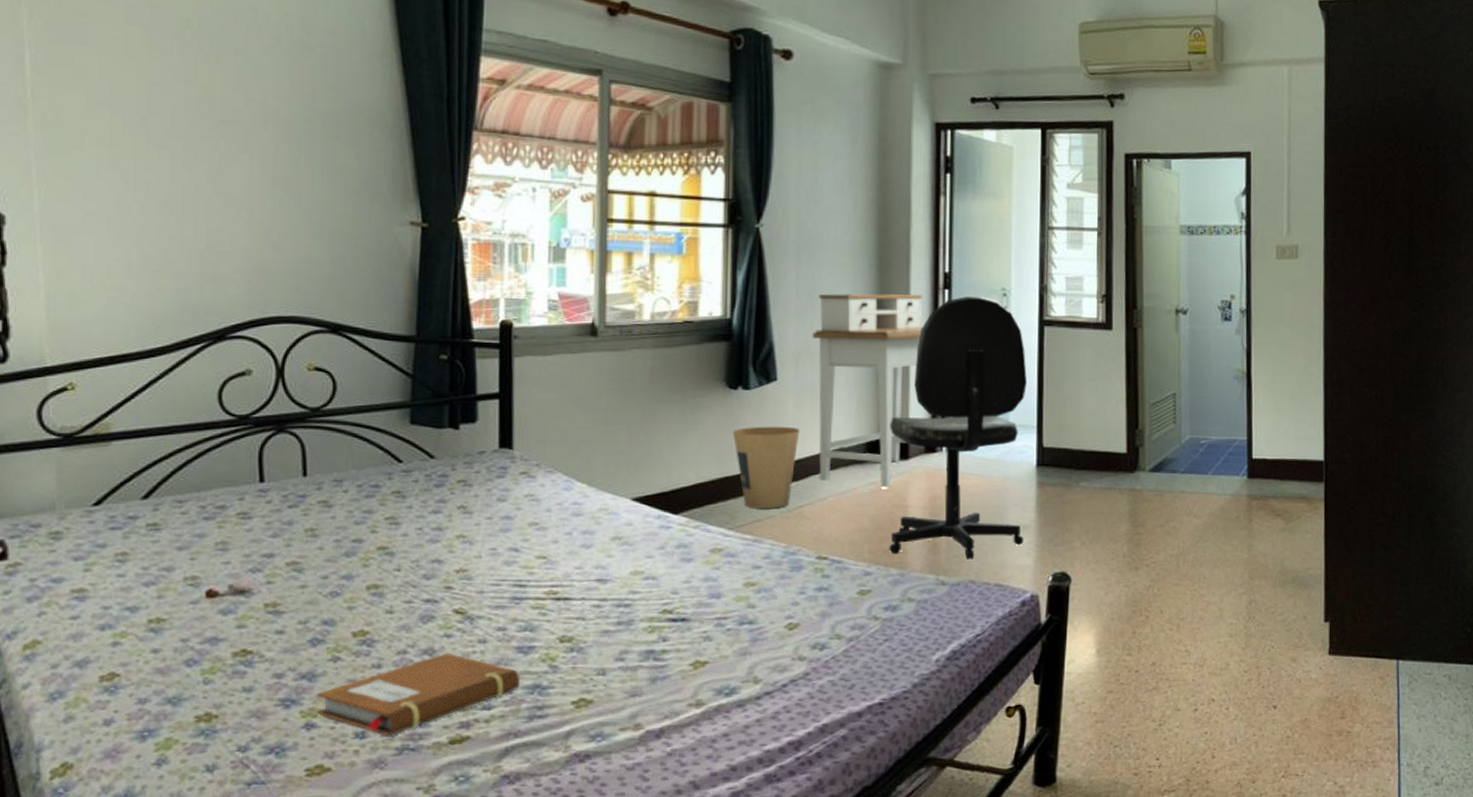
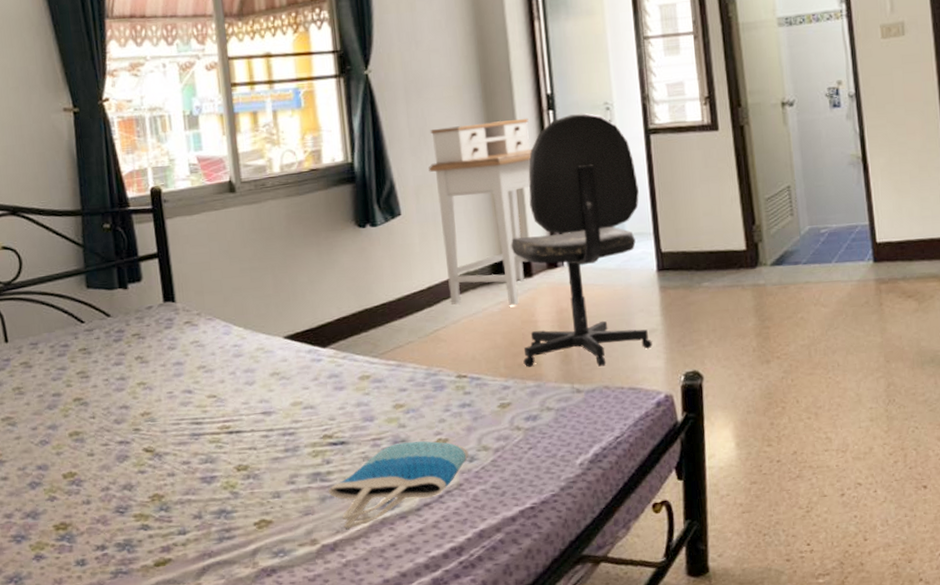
notebook: present [316,652,519,736] -> none [41,486,207,562]
tote bag: none [660,623,820,714] -> present [328,441,469,529]
trash can: present [732,426,800,510] -> none [366,257,428,337]

